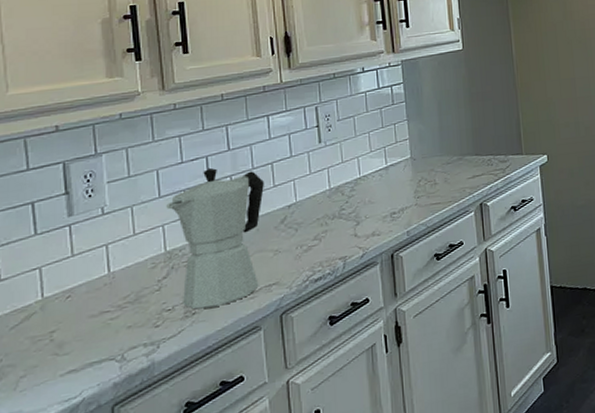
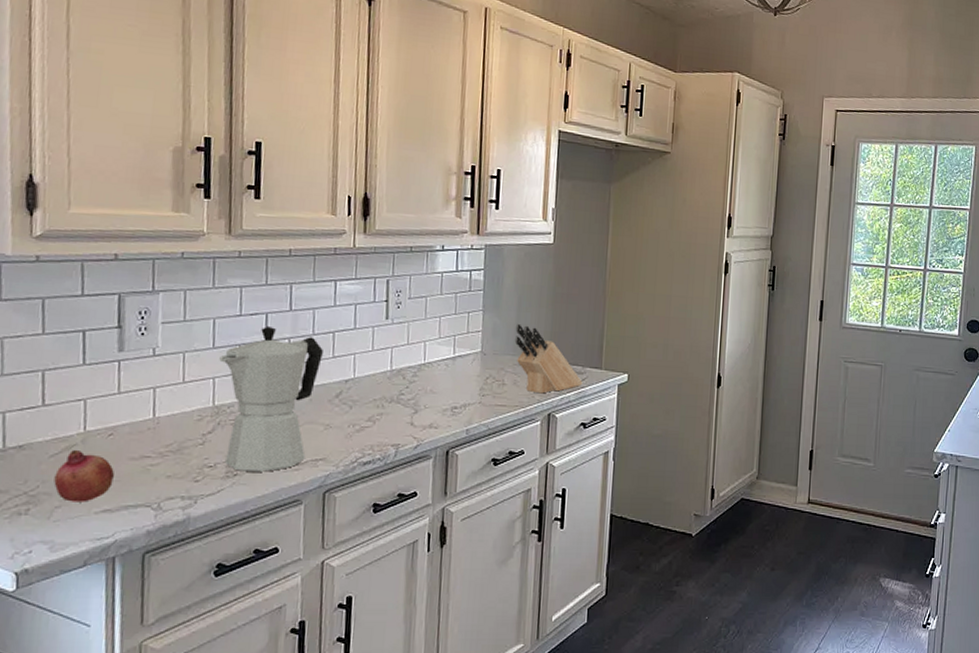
fruit: none [17,317,77,370] -> present [54,449,115,502]
knife block: none [439,126,507,187] -> present [514,323,583,394]

